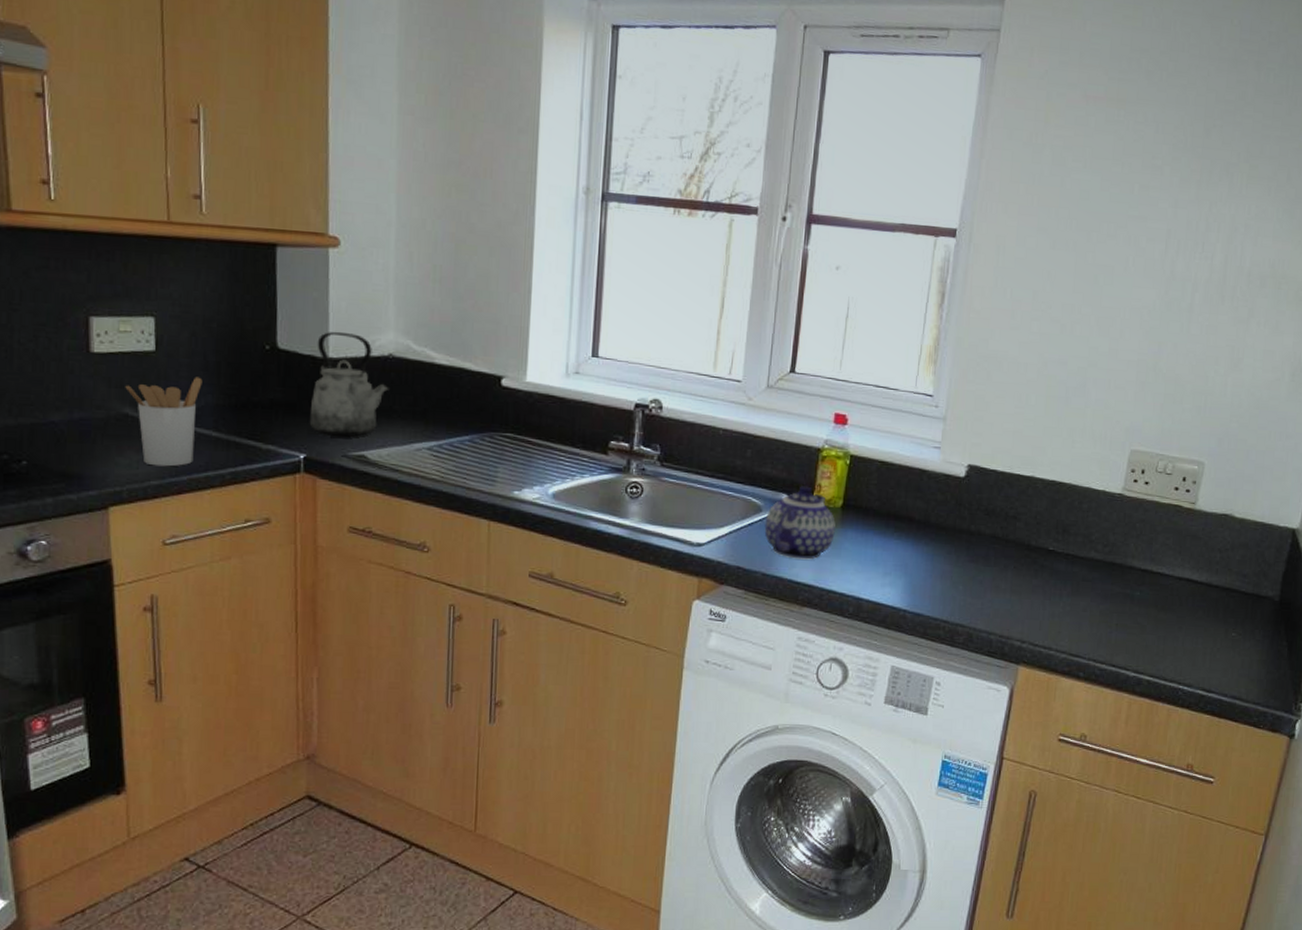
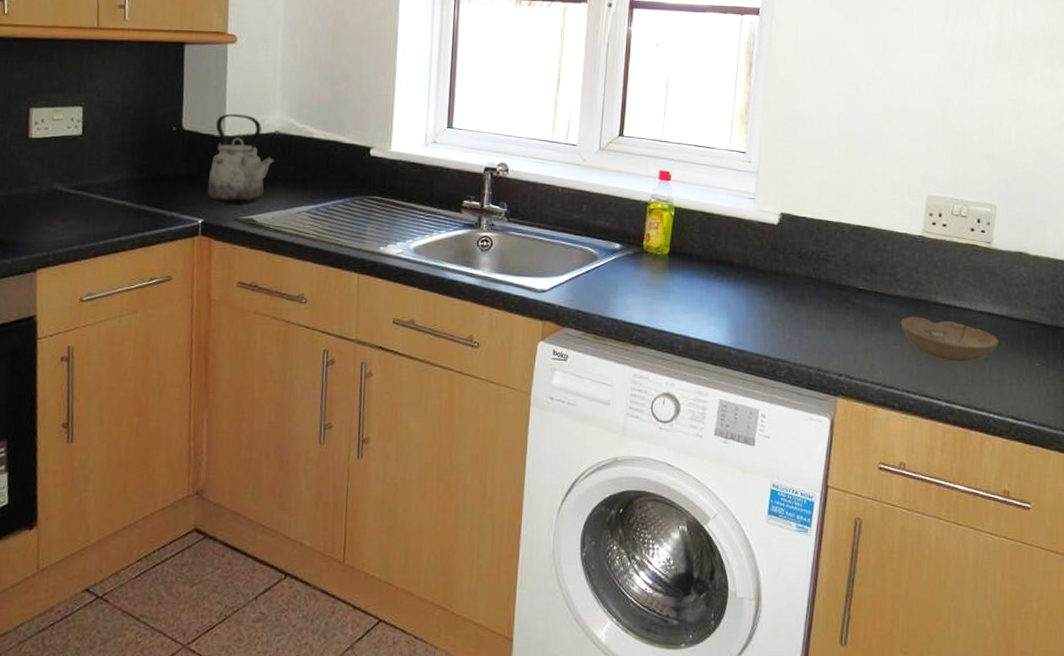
utensil holder: present [125,377,203,467] -> none [56,155,120,233]
teapot: present [764,486,836,560] -> none [600,236,664,303]
bowl: none [1091,581,1195,631] -> present [900,317,999,362]

